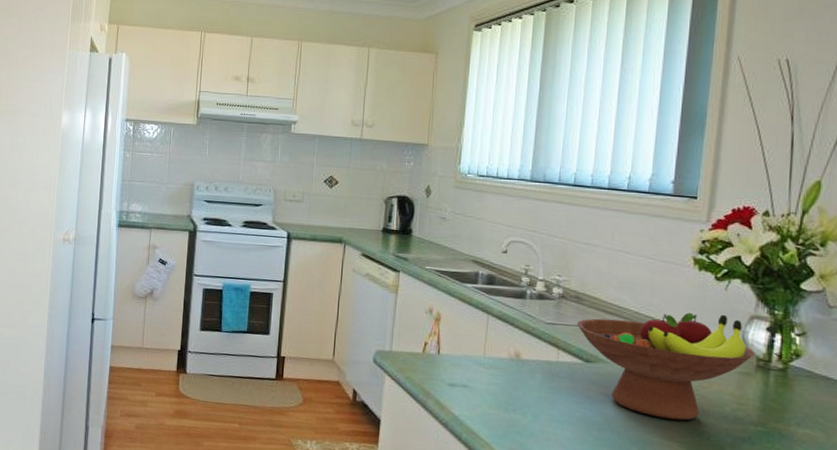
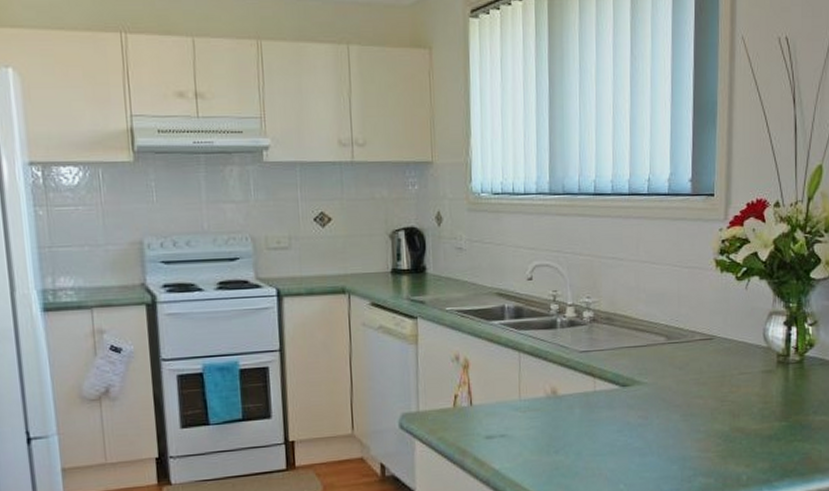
fruit bowl: present [577,312,755,421] -> none [610,314,775,431]

